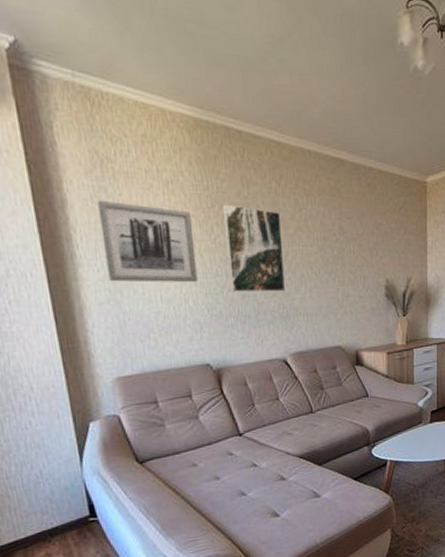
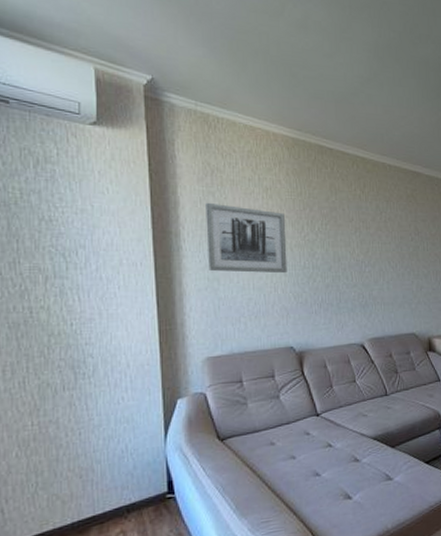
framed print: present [222,204,286,293] -> none [313,207,366,283]

